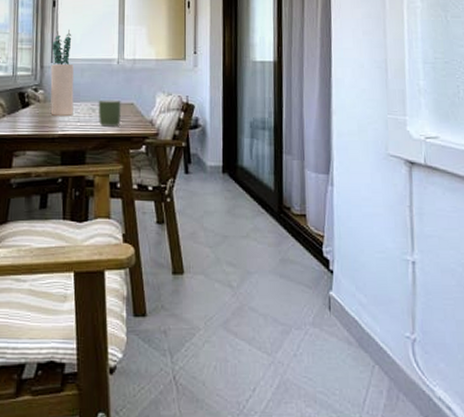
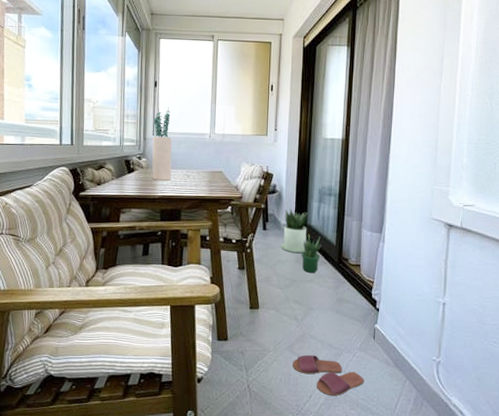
mug: present [98,99,121,127] -> none [192,167,211,190]
planter: none [207,147,239,201] -> present [281,209,308,253]
slippers: none [229,333,321,388] -> present [293,355,364,395]
planter: none [232,177,257,226] -> present [301,234,322,273]

